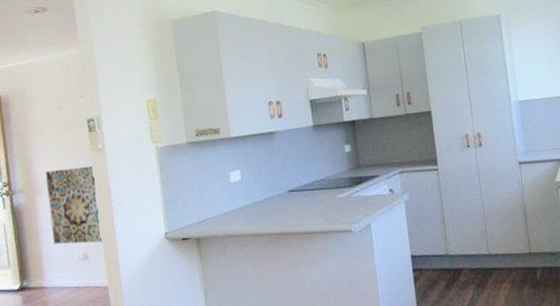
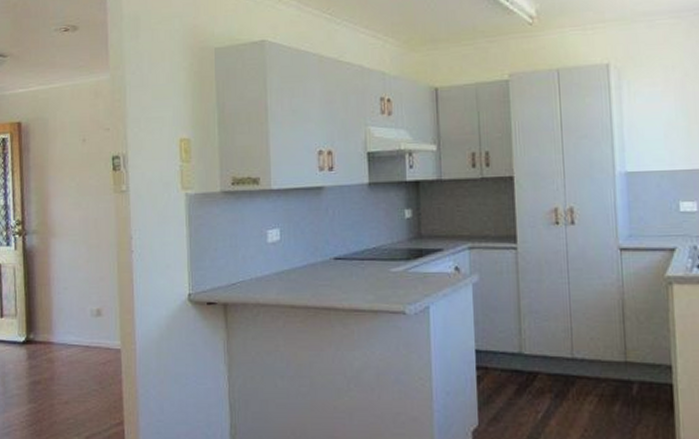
wall art: present [45,165,104,245] -> none [62,209,120,299]

